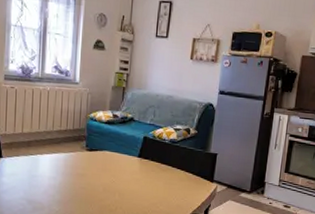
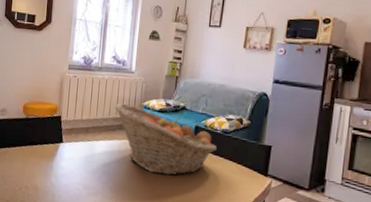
fruit basket: none [58,115,165,186] -> present [114,103,217,176]

